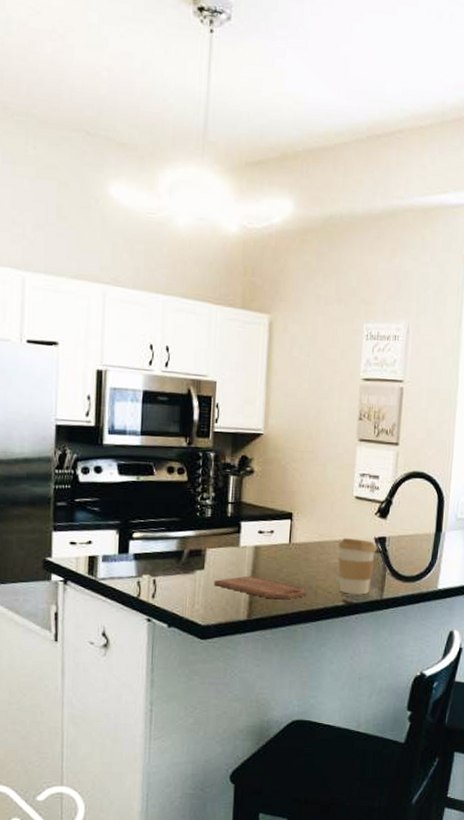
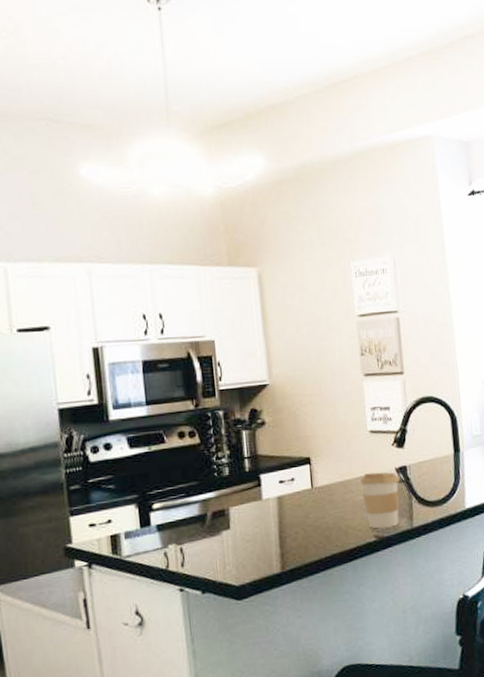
cutting board: present [214,575,306,599] -> none [242,526,337,547]

